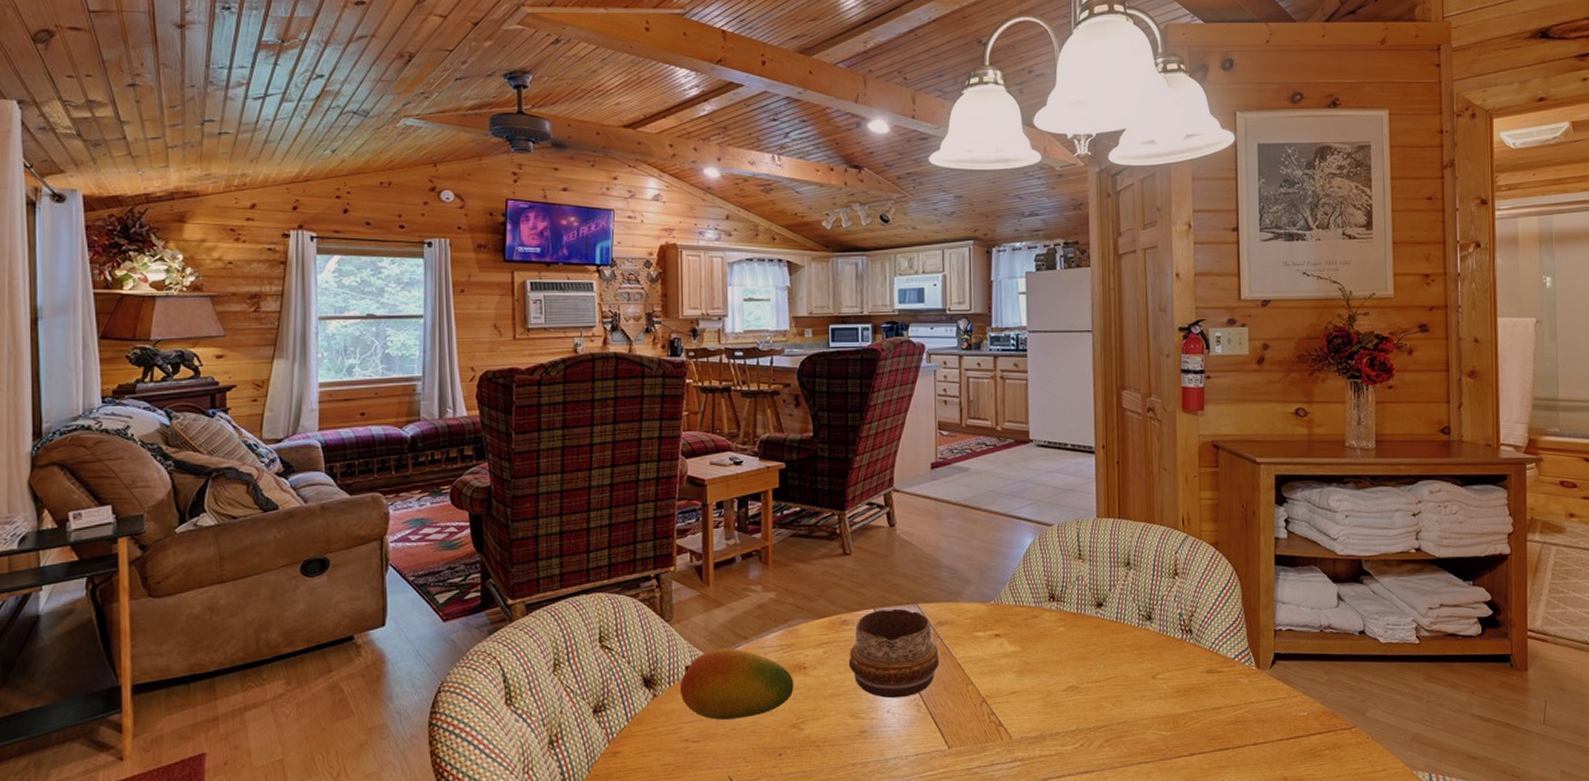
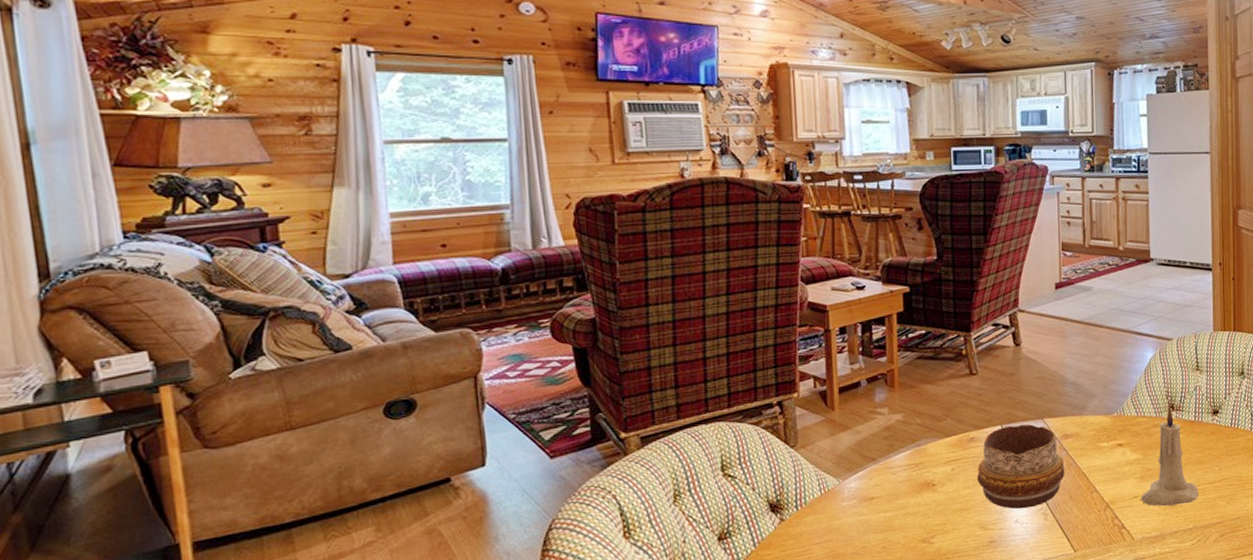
fruit: present [679,648,794,720] -> none [807,470,923,540]
candle: none [1019,596,1082,705] -> present [1141,406,1199,507]

